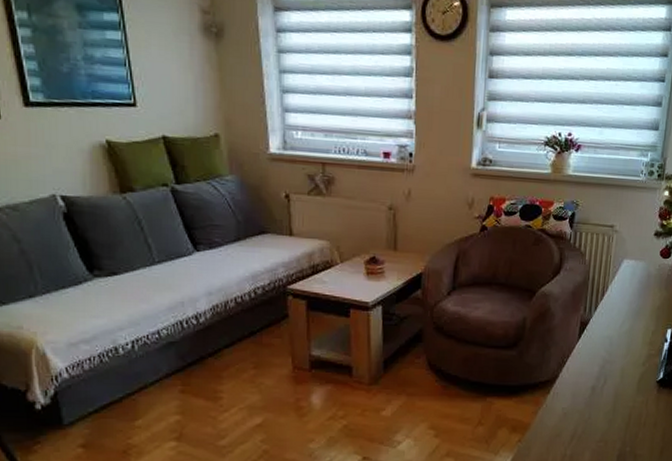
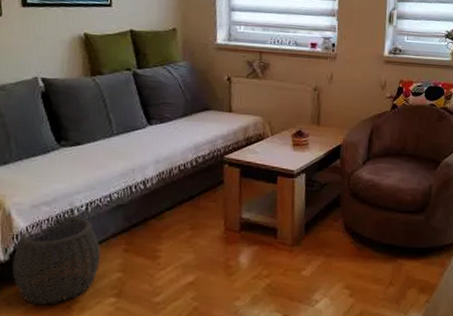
woven basket: none [55,355,155,451] -> present [12,216,101,306]

